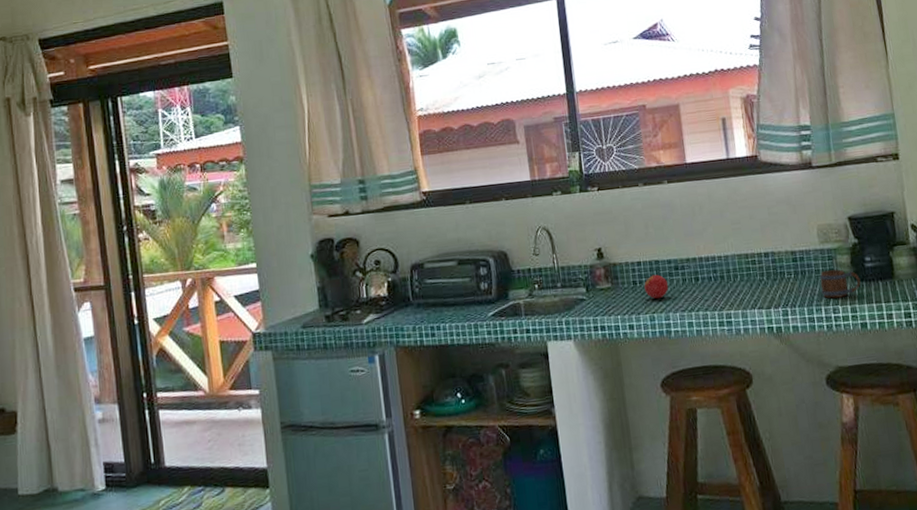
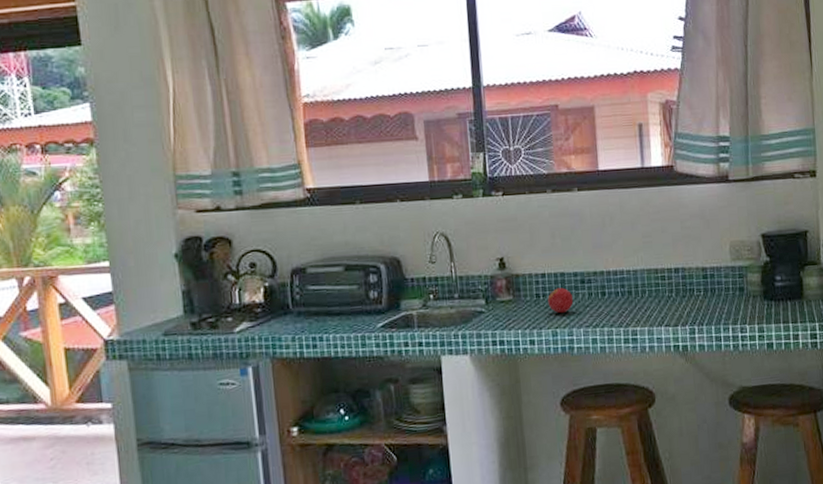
mug: present [819,269,861,299] -> none [729,287,770,318]

